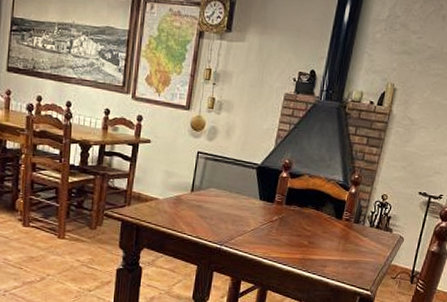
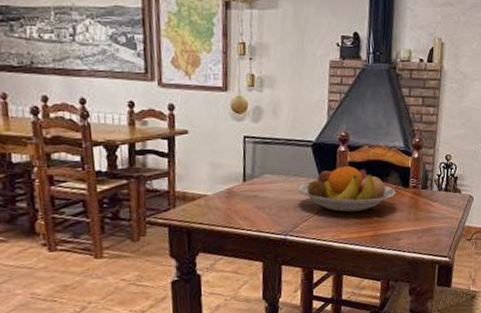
fruit bowl: none [238,189,329,235] -> present [297,166,396,213]

